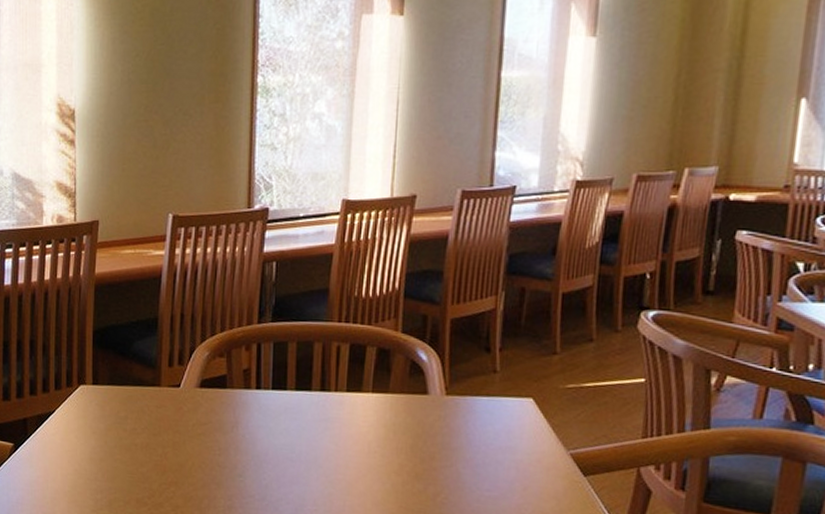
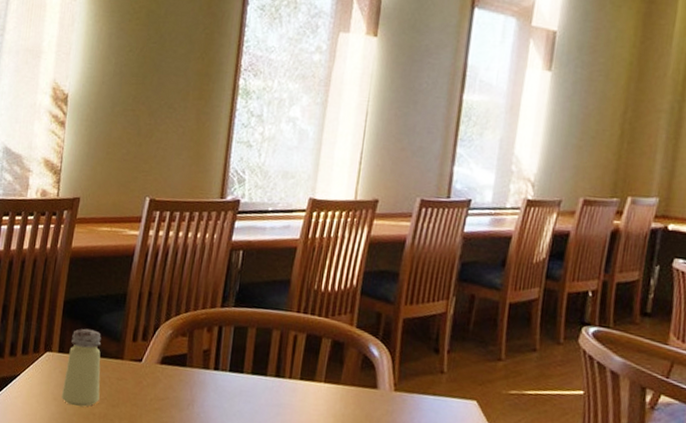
saltshaker: none [101,357,140,438] -> present [62,328,102,407]

